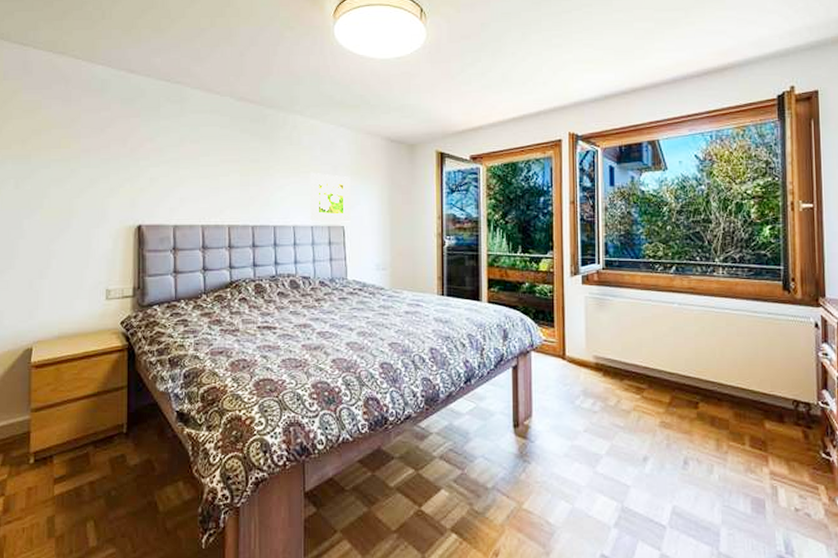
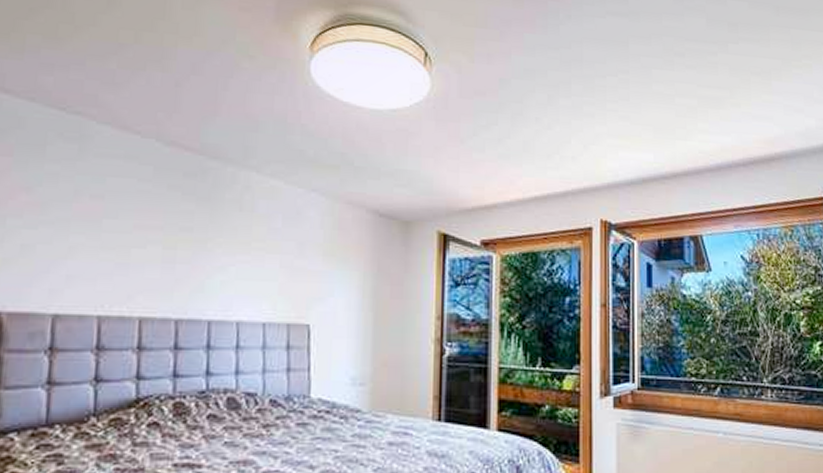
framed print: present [310,172,351,222] -> none [262,249,322,319]

